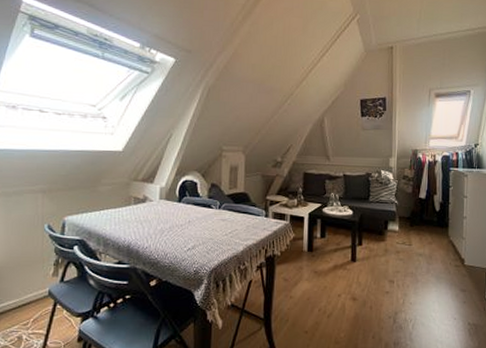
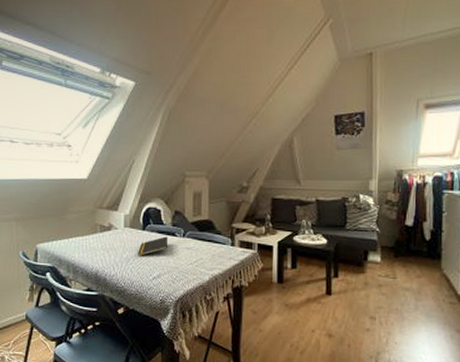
notepad: none [173,208,203,228] -> present [138,236,167,256]

